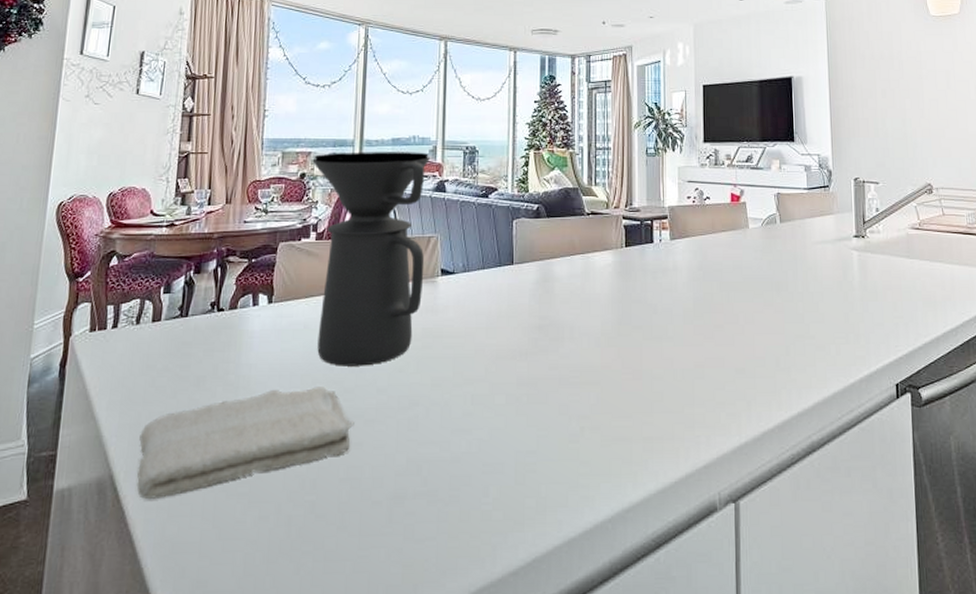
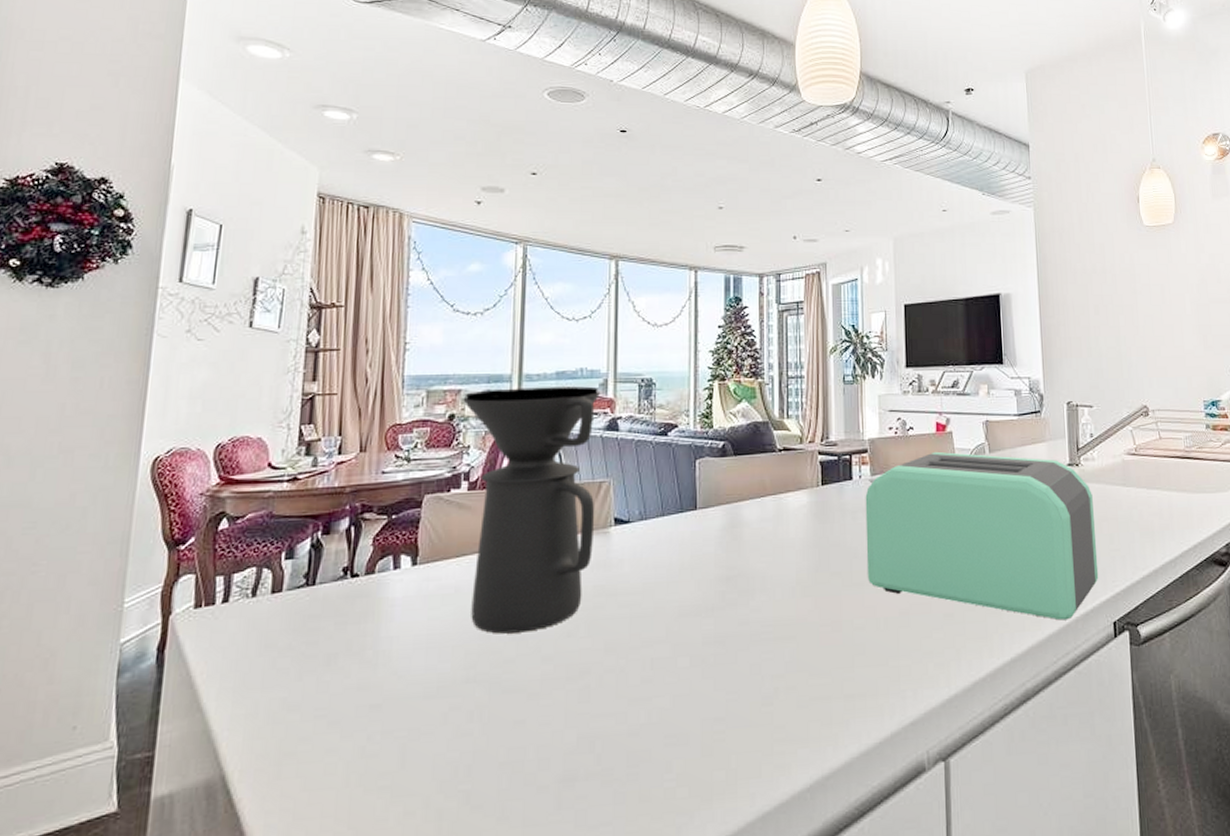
washcloth: present [136,387,354,500] -> none [254,658,516,802]
toaster: none [665,220,883,380] -> present [865,451,1099,621]

